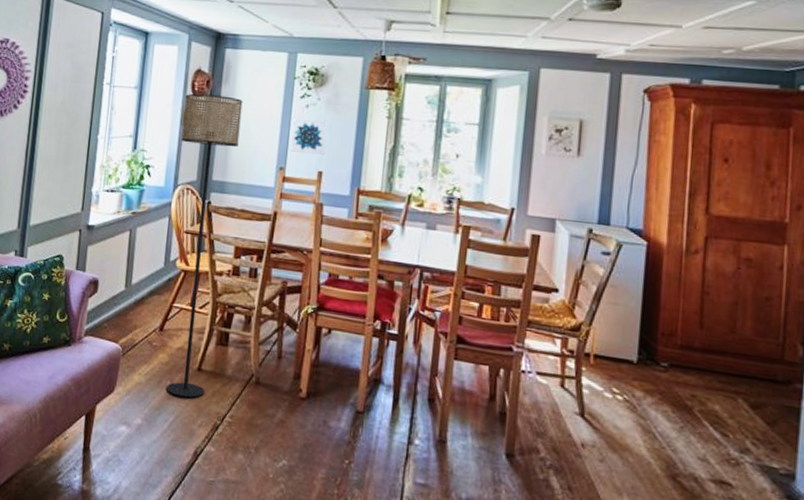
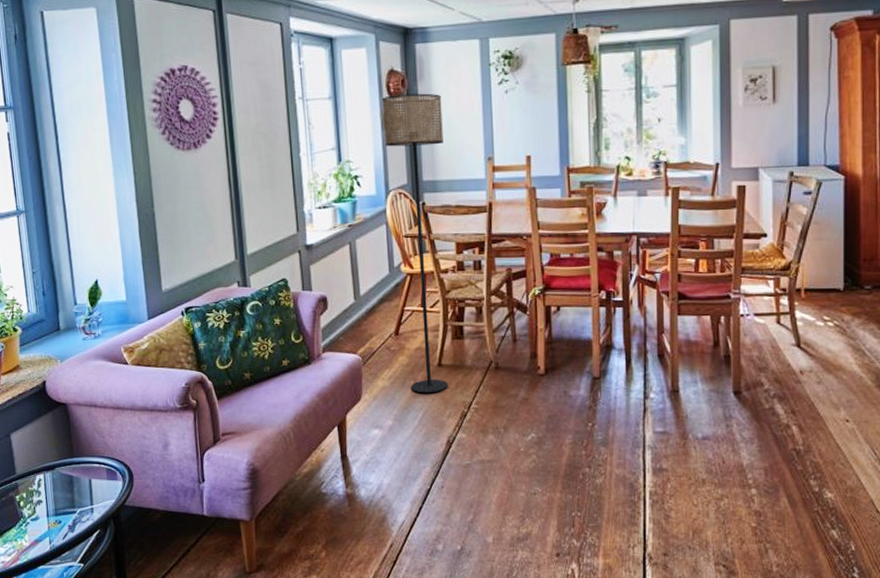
wall art: present [290,118,328,155] -> none [495,103,531,140]

